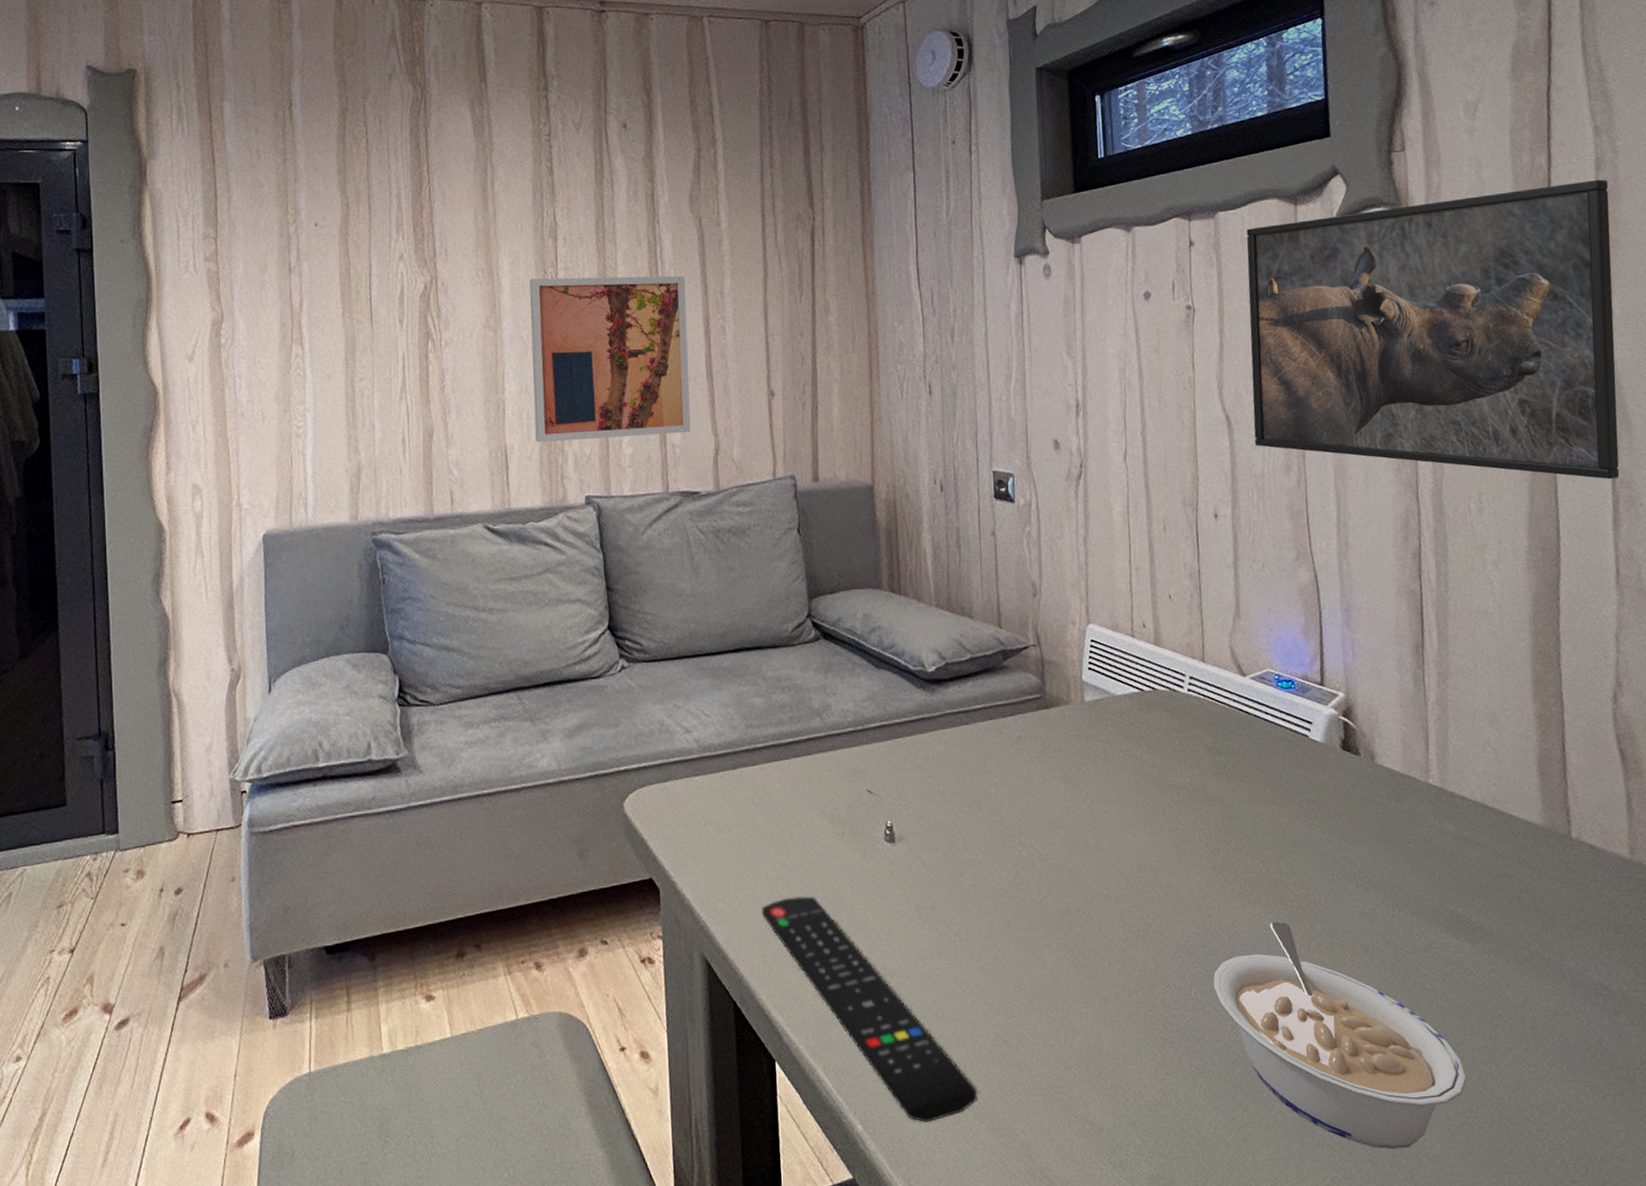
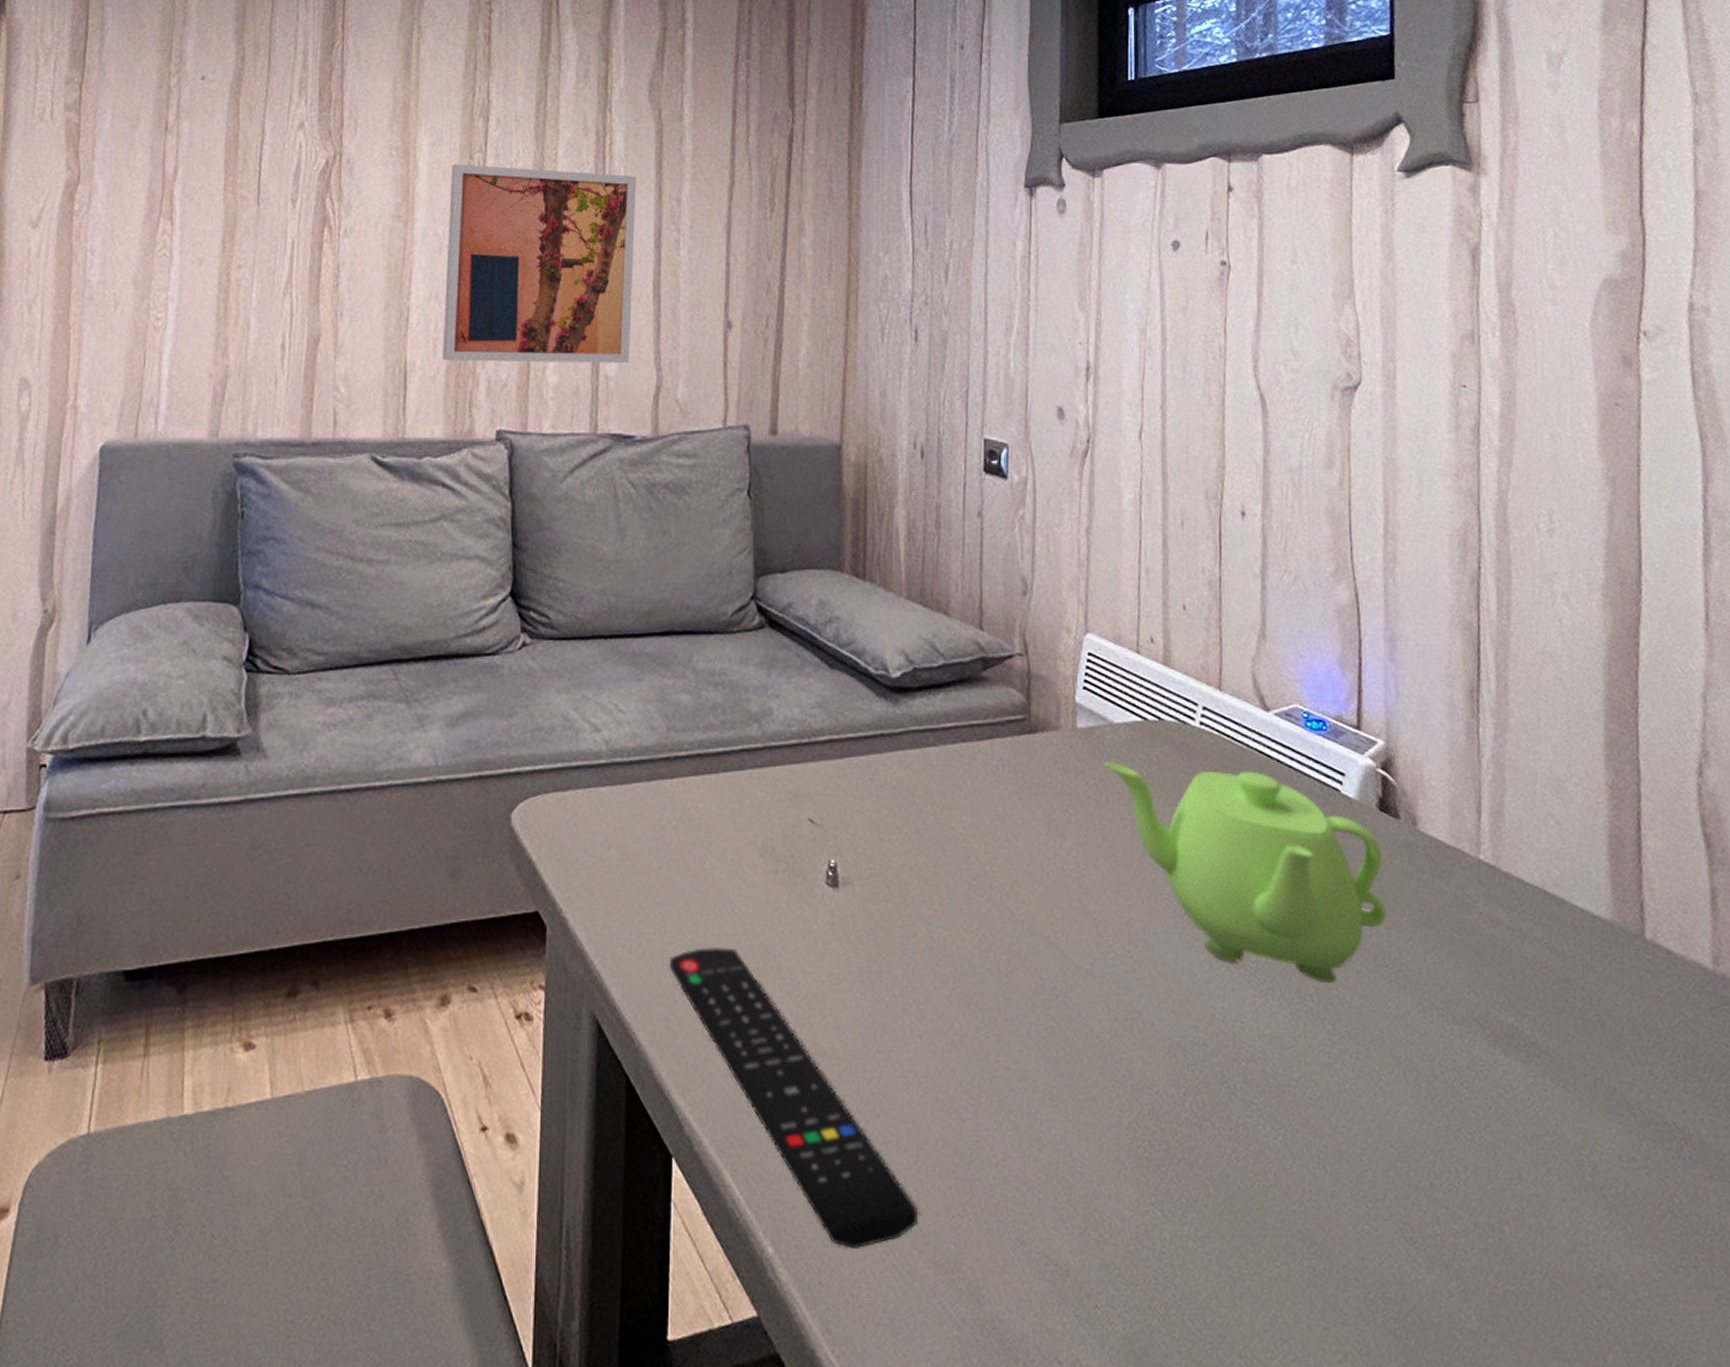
teapot: none [1110,725,1352,892] -> present [1105,761,1387,984]
legume: present [1213,921,1467,1150] -> none [1212,1018,1512,1320]
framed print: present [1246,179,1620,480] -> none [1292,154,1712,507]

